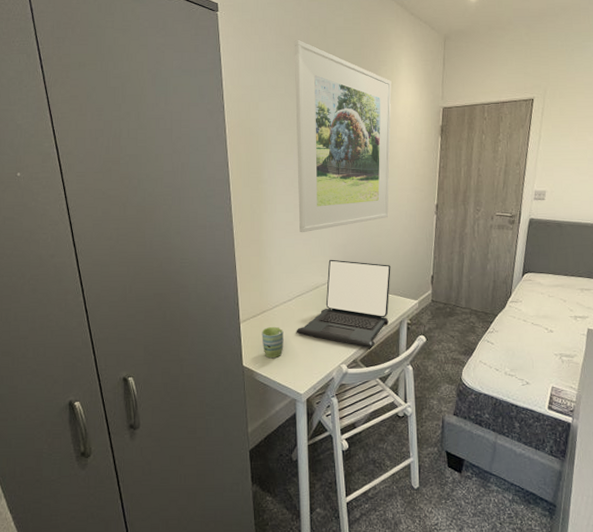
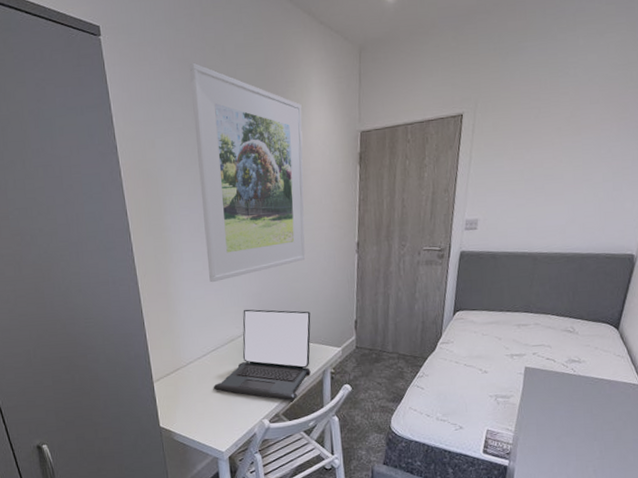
mug: present [261,326,284,359] -> none [177,384,201,418]

